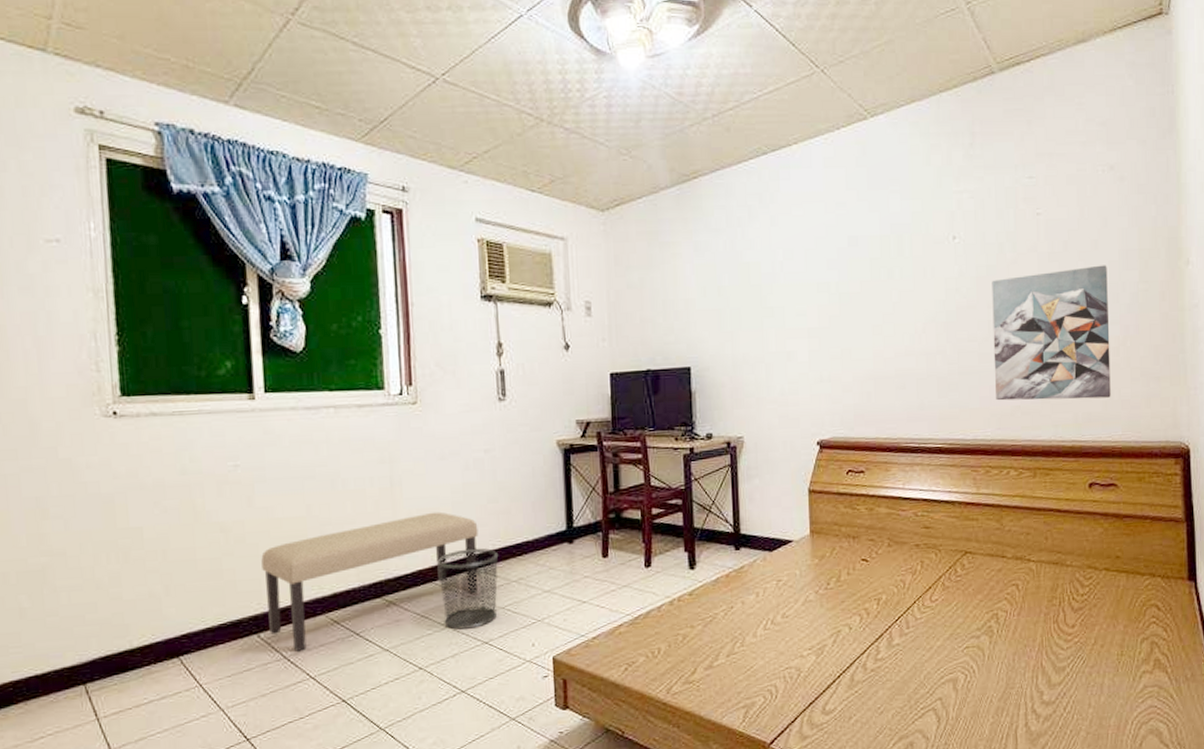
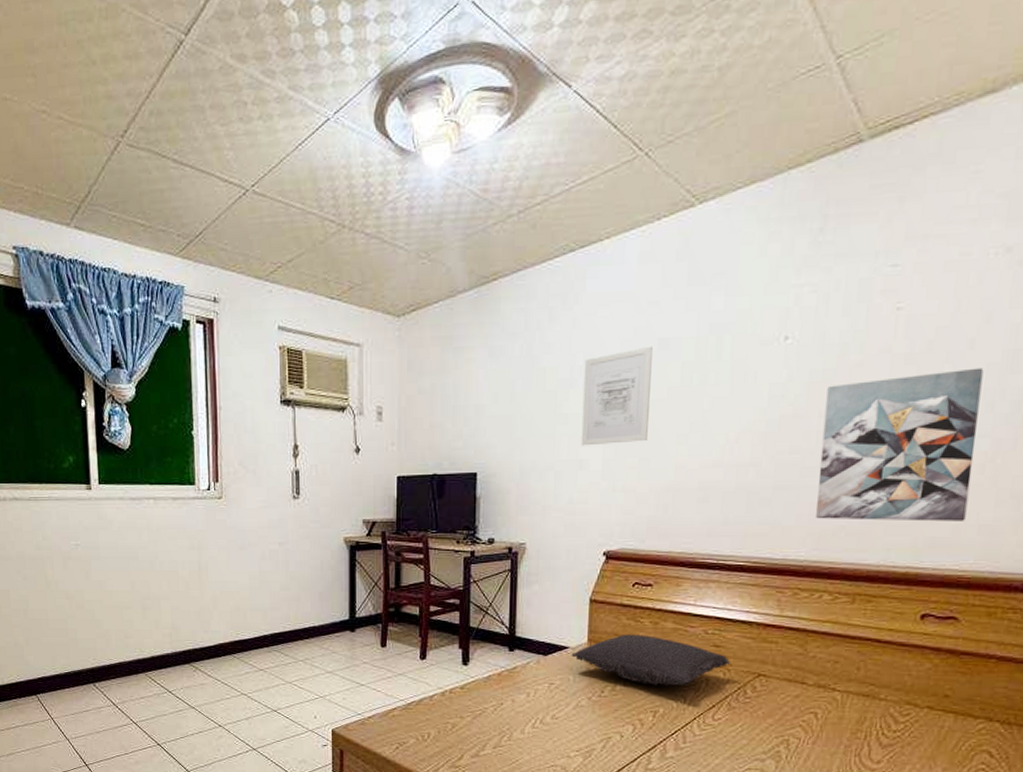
bench: present [261,511,479,651] -> none [96,595,271,701]
waste bin: present [436,548,499,630] -> none [235,629,288,697]
wall art: none [784,243,847,338] -> present [581,346,653,446]
pillow: none [795,521,941,573] -> present [571,634,731,686]

